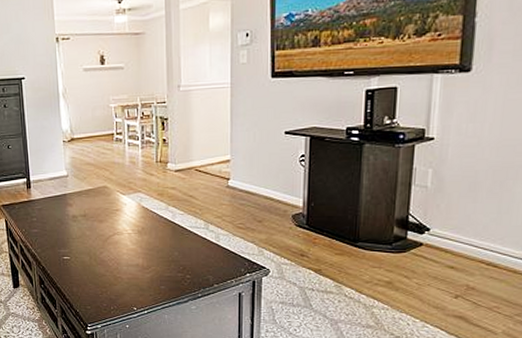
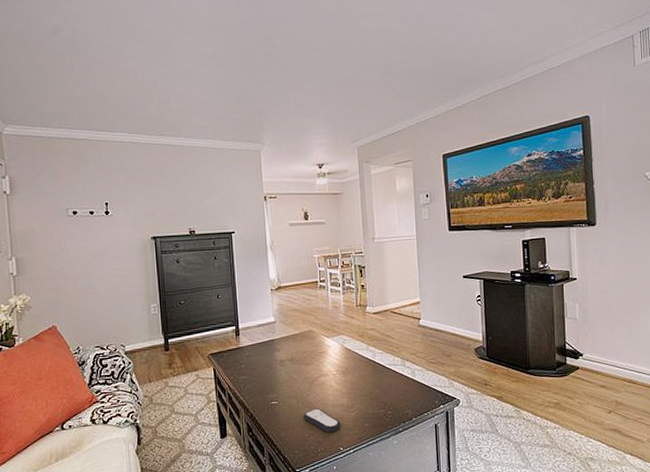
remote control: none [96,267,136,292] -> present [303,408,341,433]

